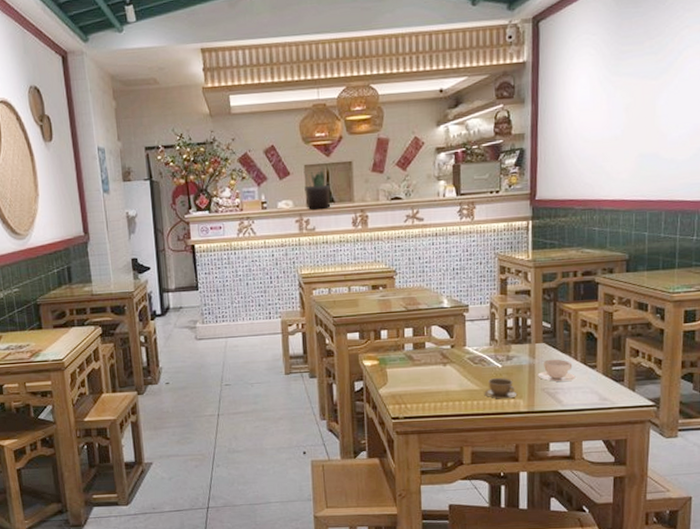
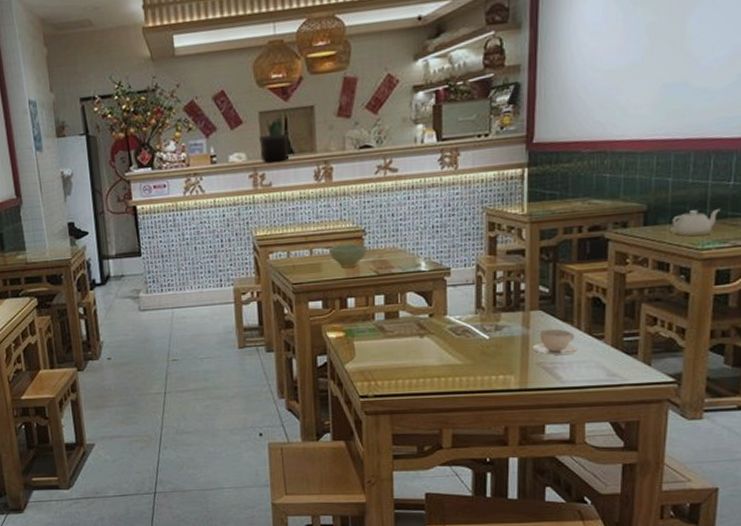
bowl: none [364,283,398,304] -> present [328,244,368,268]
teacup: present [484,378,517,399] -> none [468,351,508,375]
teapot: none [648,258,687,282] -> present [671,208,721,237]

